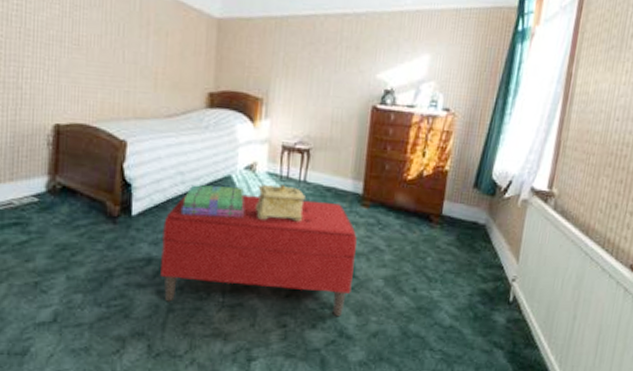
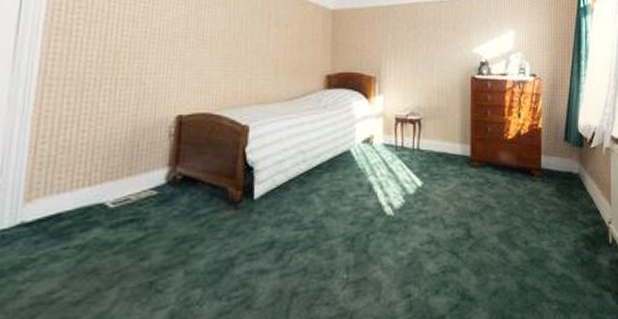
bench: present [160,194,357,317] -> none [283,166,469,286]
stack of books: present [180,184,245,218] -> none [302,161,365,193]
decorative box: present [255,185,307,222] -> none [374,154,421,190]

